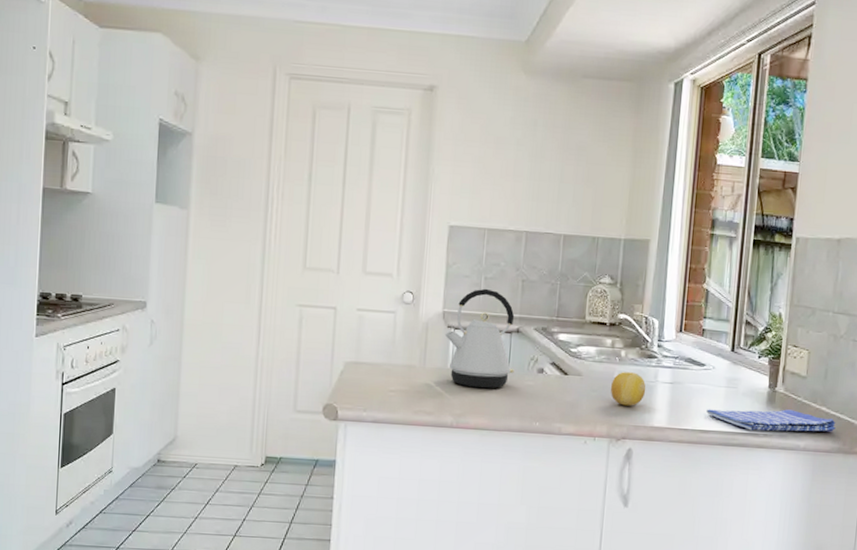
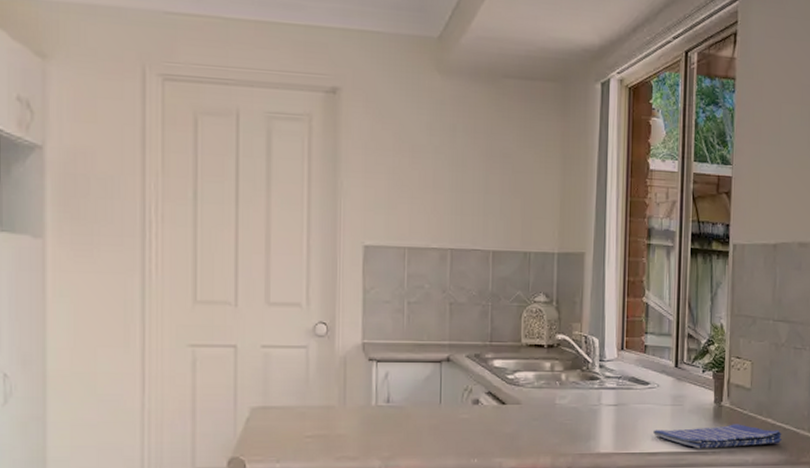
kettle: present [444,288,515,389] -> none [366,314,447,426]
fruit: present [610,372,646,406] -> none [552,397,590,433]

